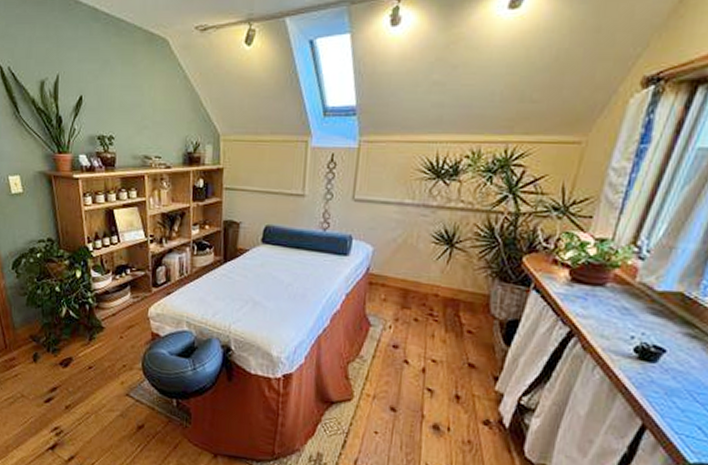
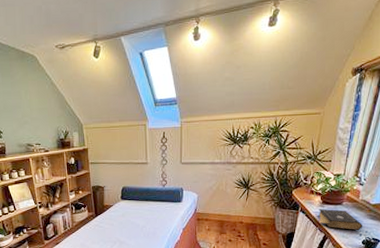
book: none [562,288,639,331] -> present [318,208,363,231]

